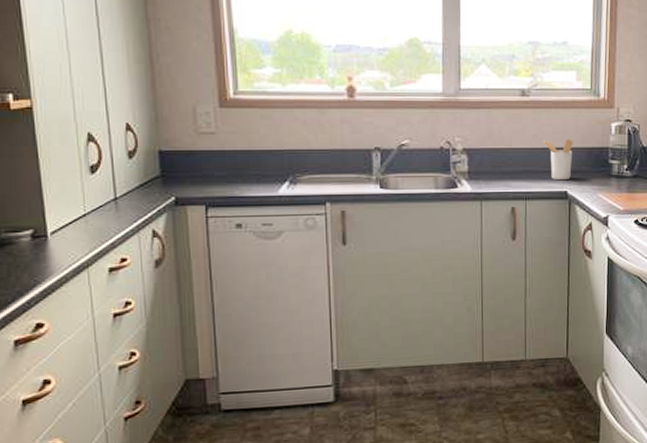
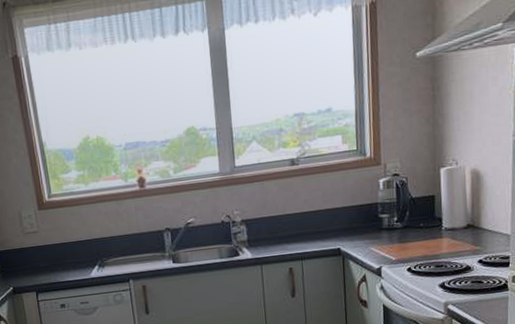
utensil holder: present [543,138,573,179] -> none [314,199,344,239]

